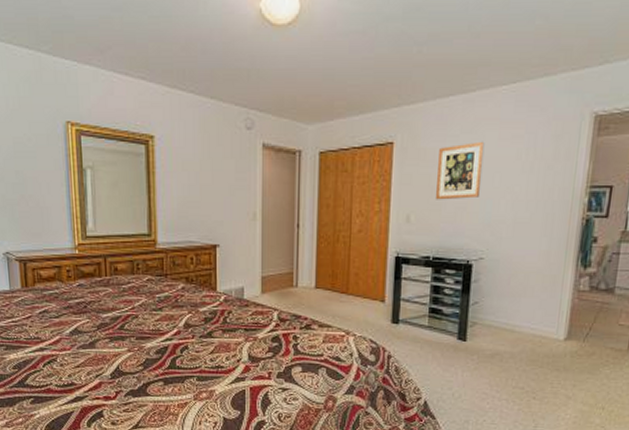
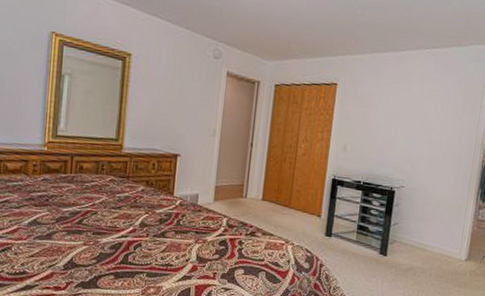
wall art: present [435,141,485,200] -> none [368,91,410,136]

